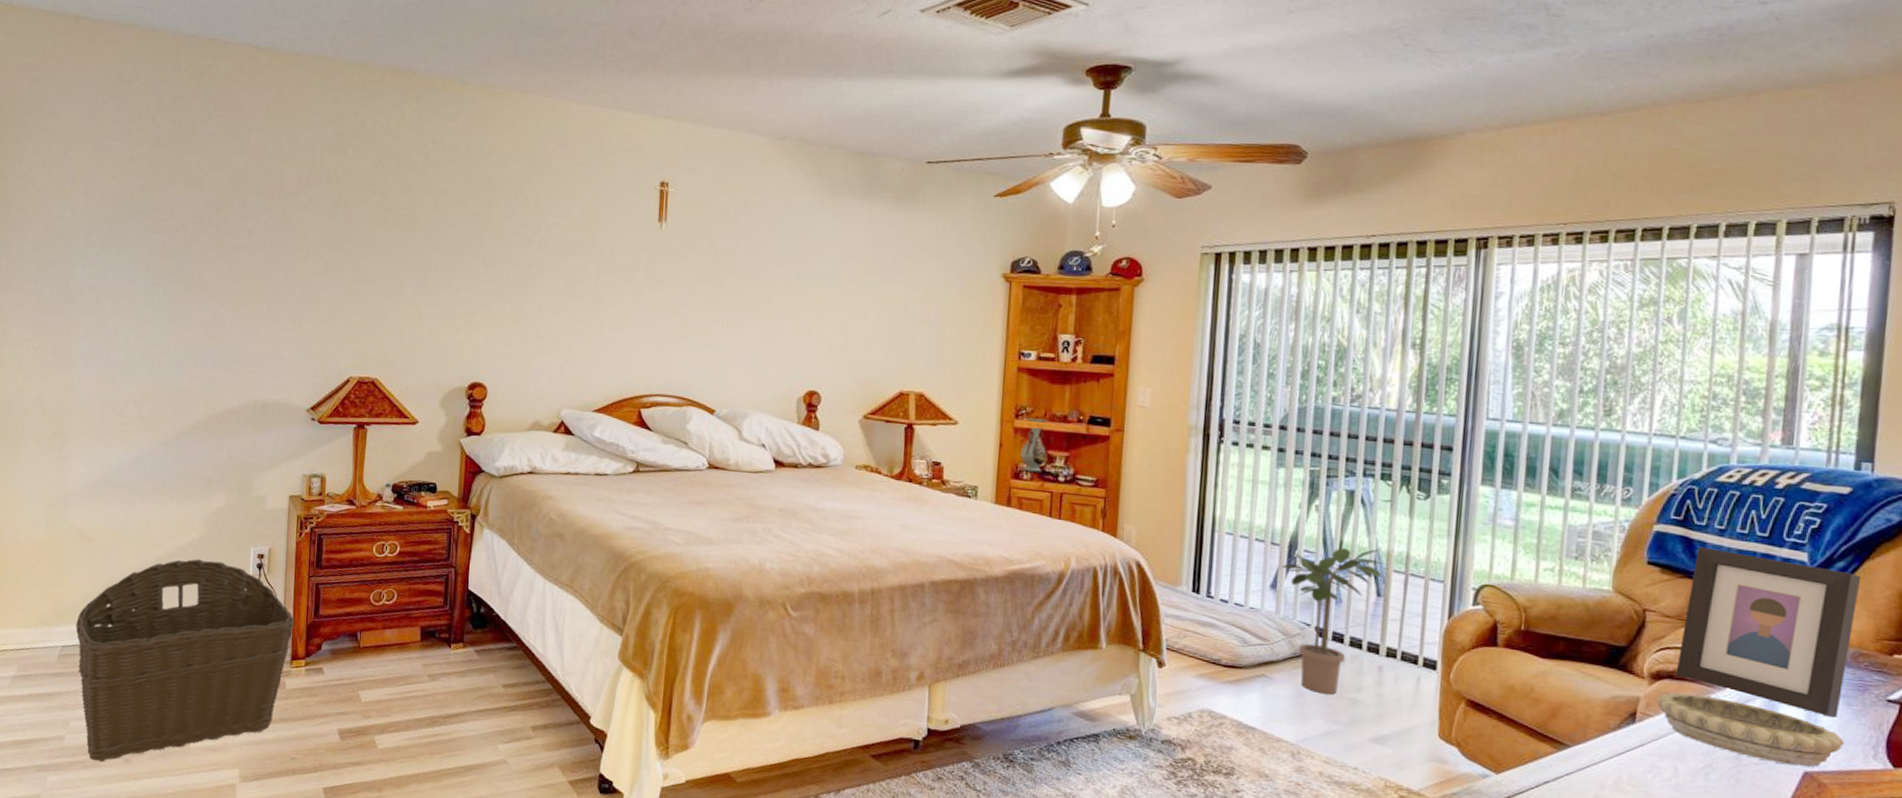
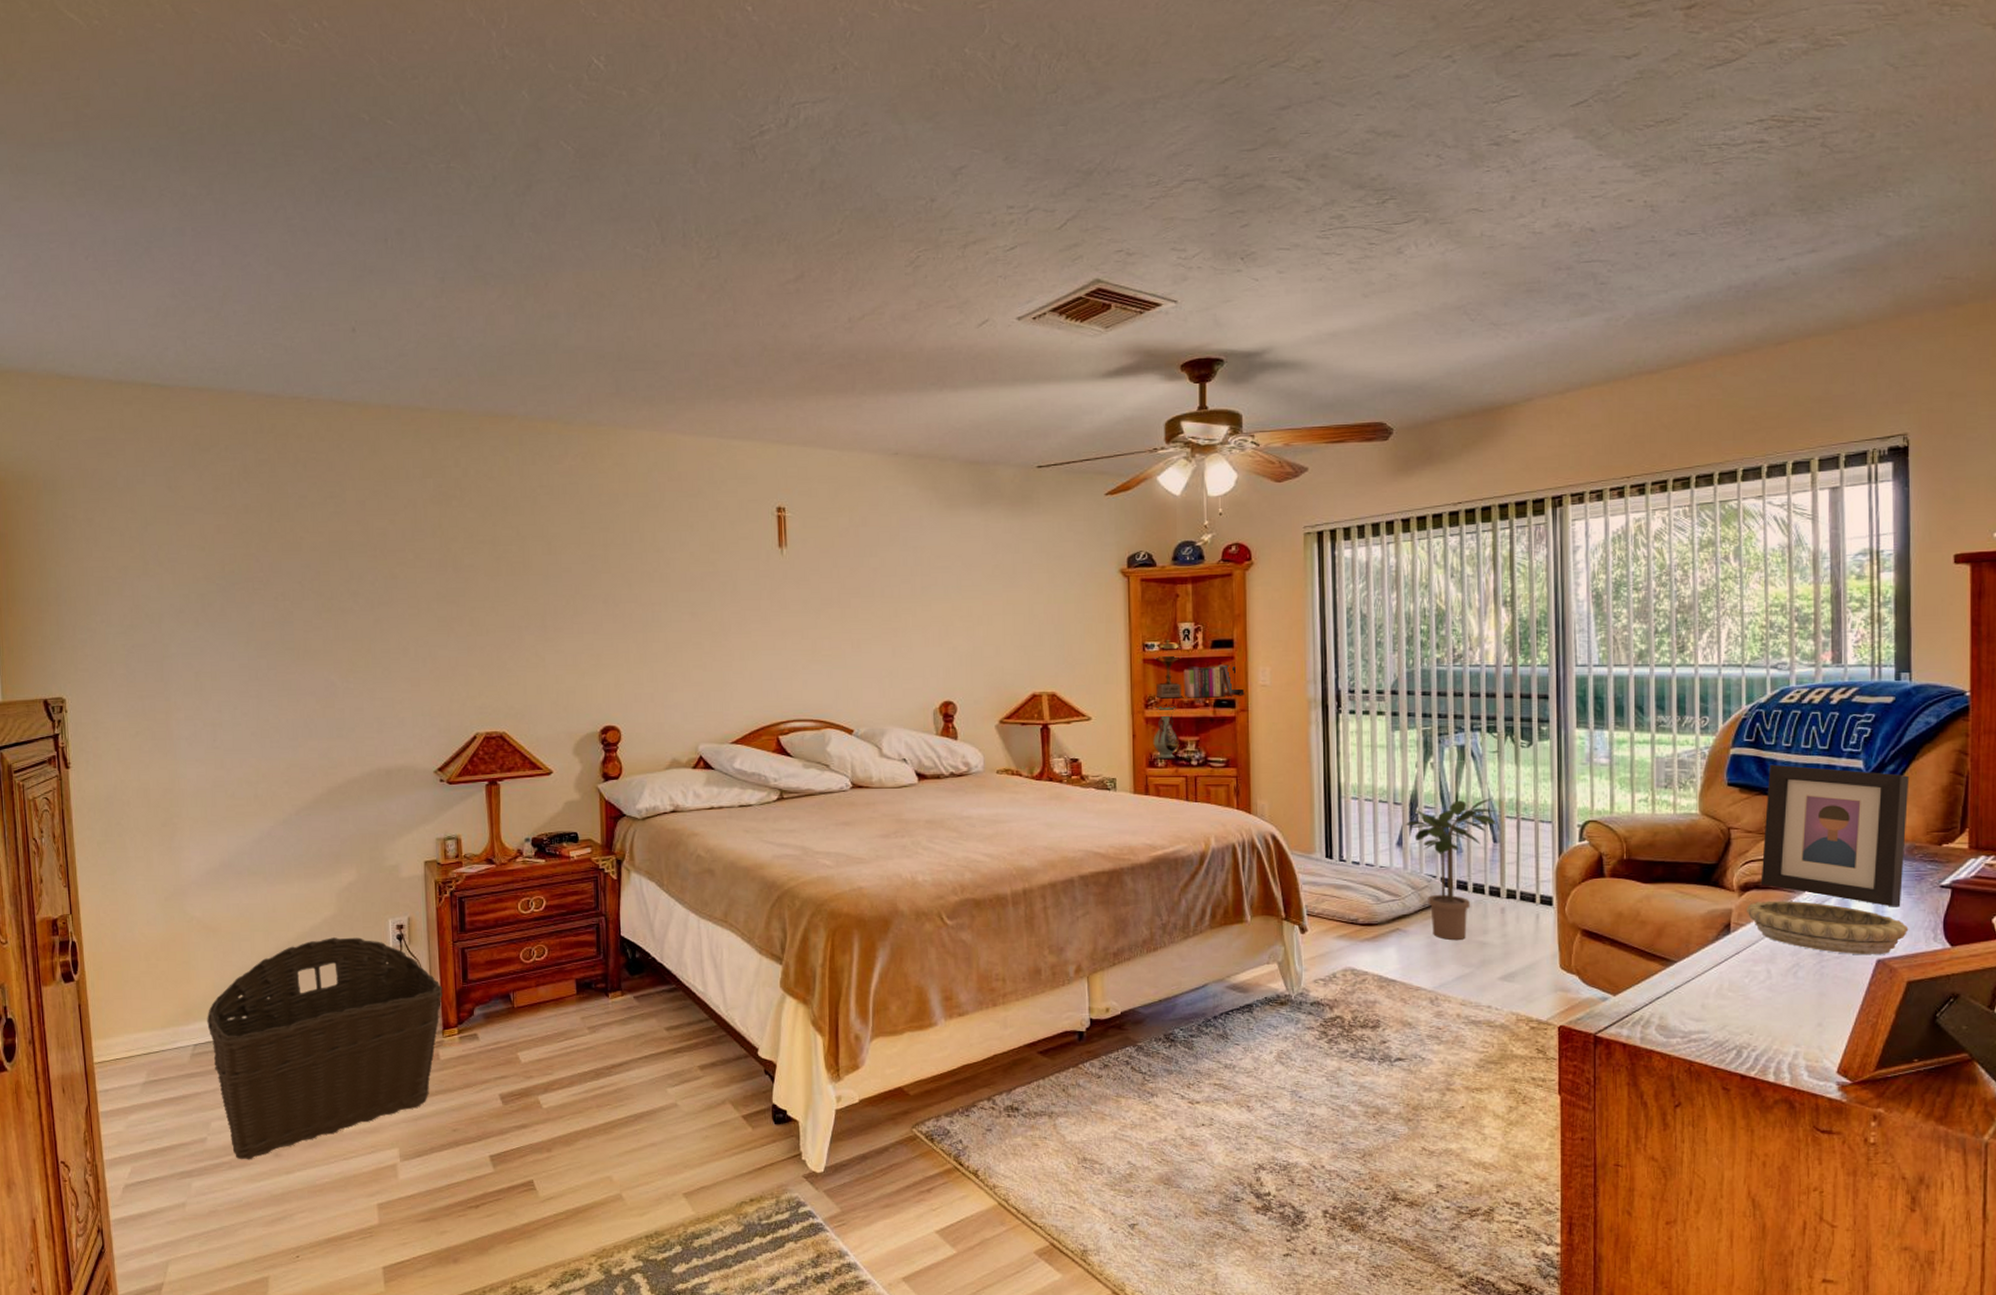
trophy: none [1028,350,1060,411] -> present [1154,640,1182,699]
books: none [1057,379,1122,416] -> present [1183,664,1245,698]

